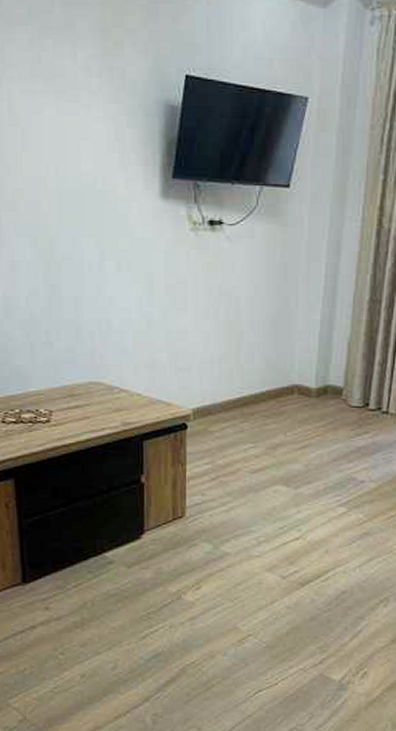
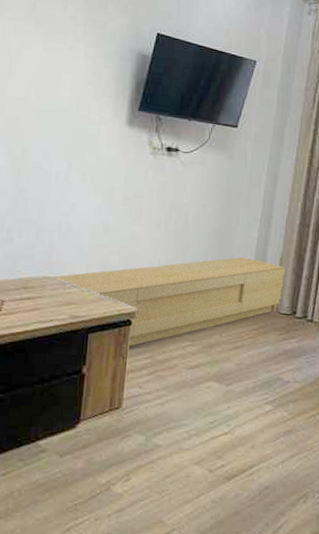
tv stand: none [100,343,355,452] -> present [54,256,286,347]

